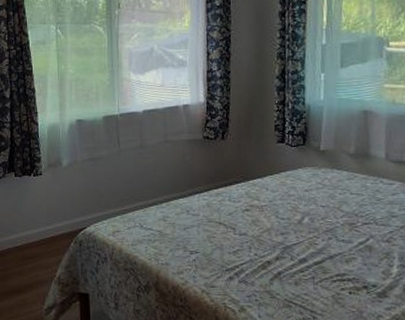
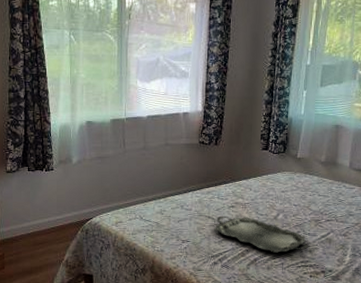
serving tray: none [227,221,344,264] -> present [214,215,309,253]

